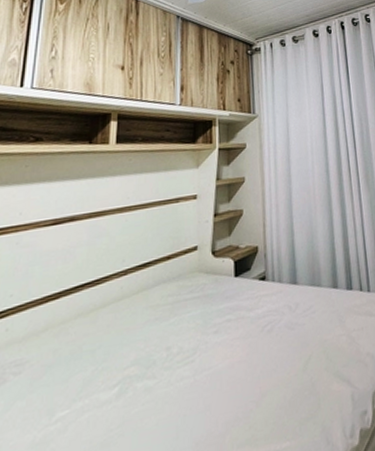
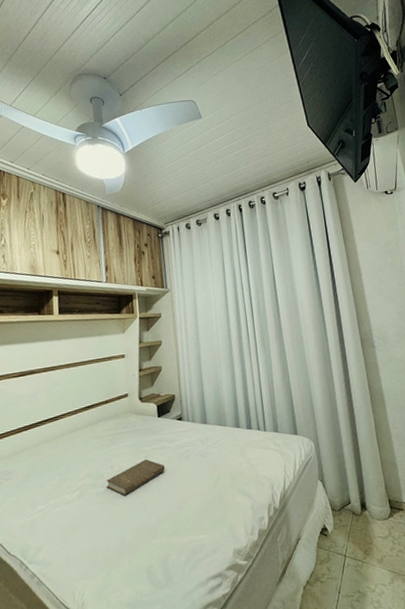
book: none [159,335,240,390] -> present [106,459,165,496]

